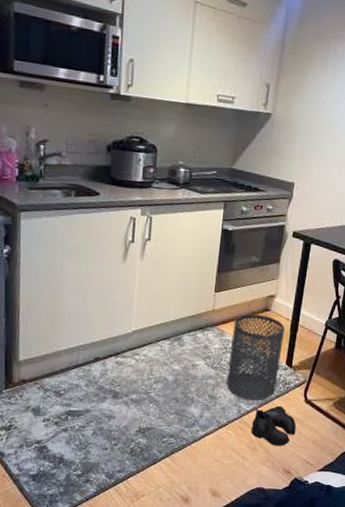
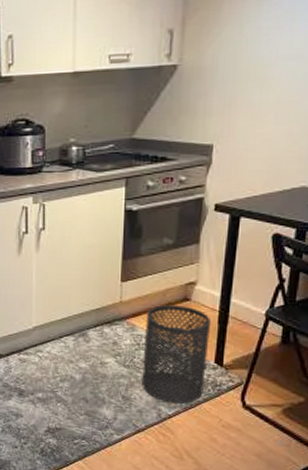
boots: present [250,406,297,446] -> none [174,410,233,458]

